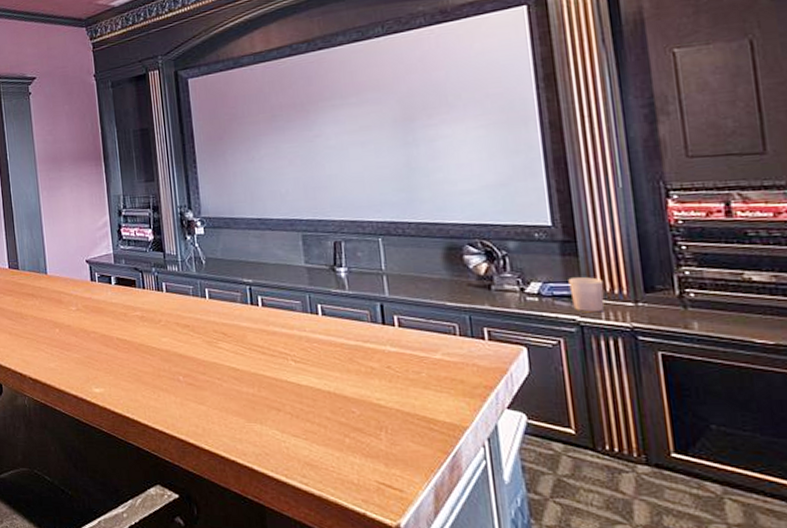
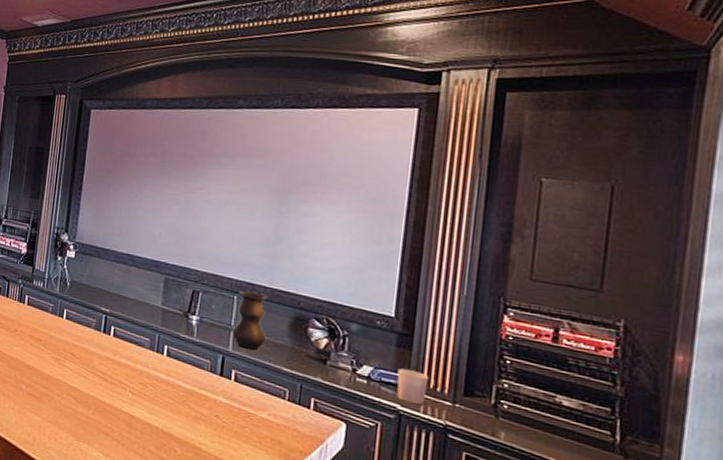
vase: none [382,230,421,292] -> present [232,290,267,351]

